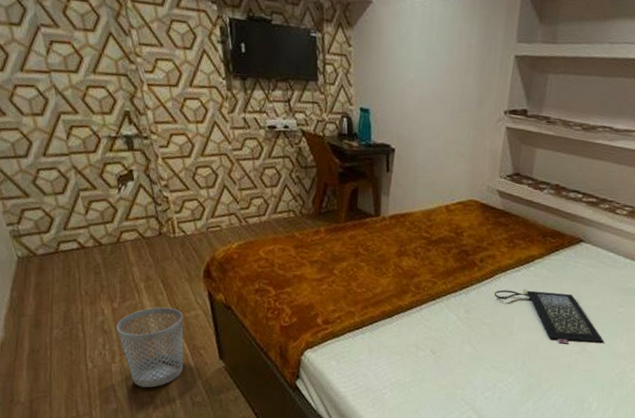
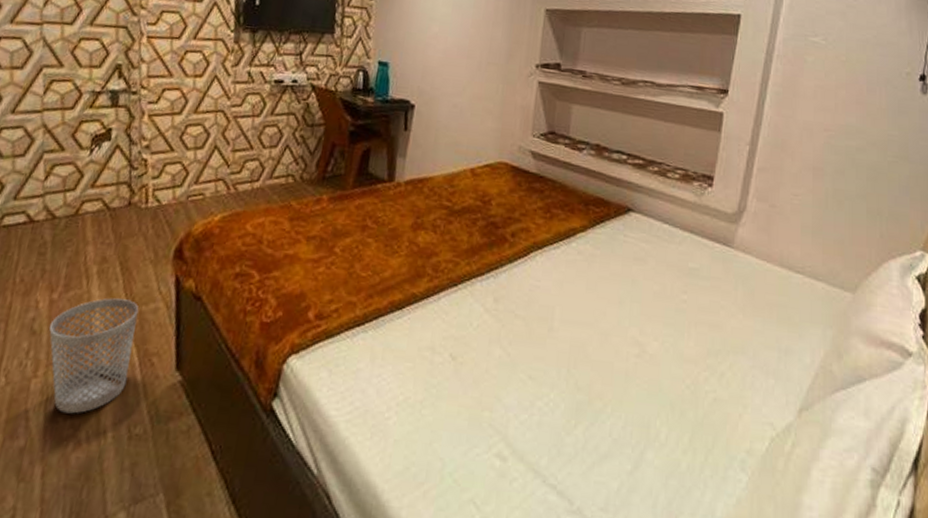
clutch bag: present [494,288,604,344] -> none [528,270,668,344]

